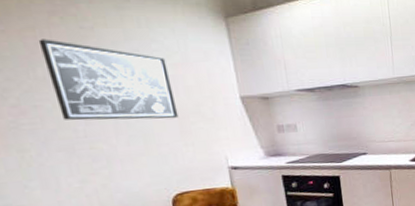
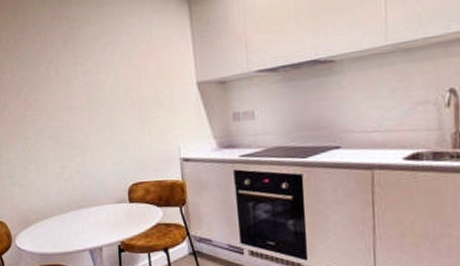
wall art: present [38,39,179,121] -> none [43,41,140,112]

